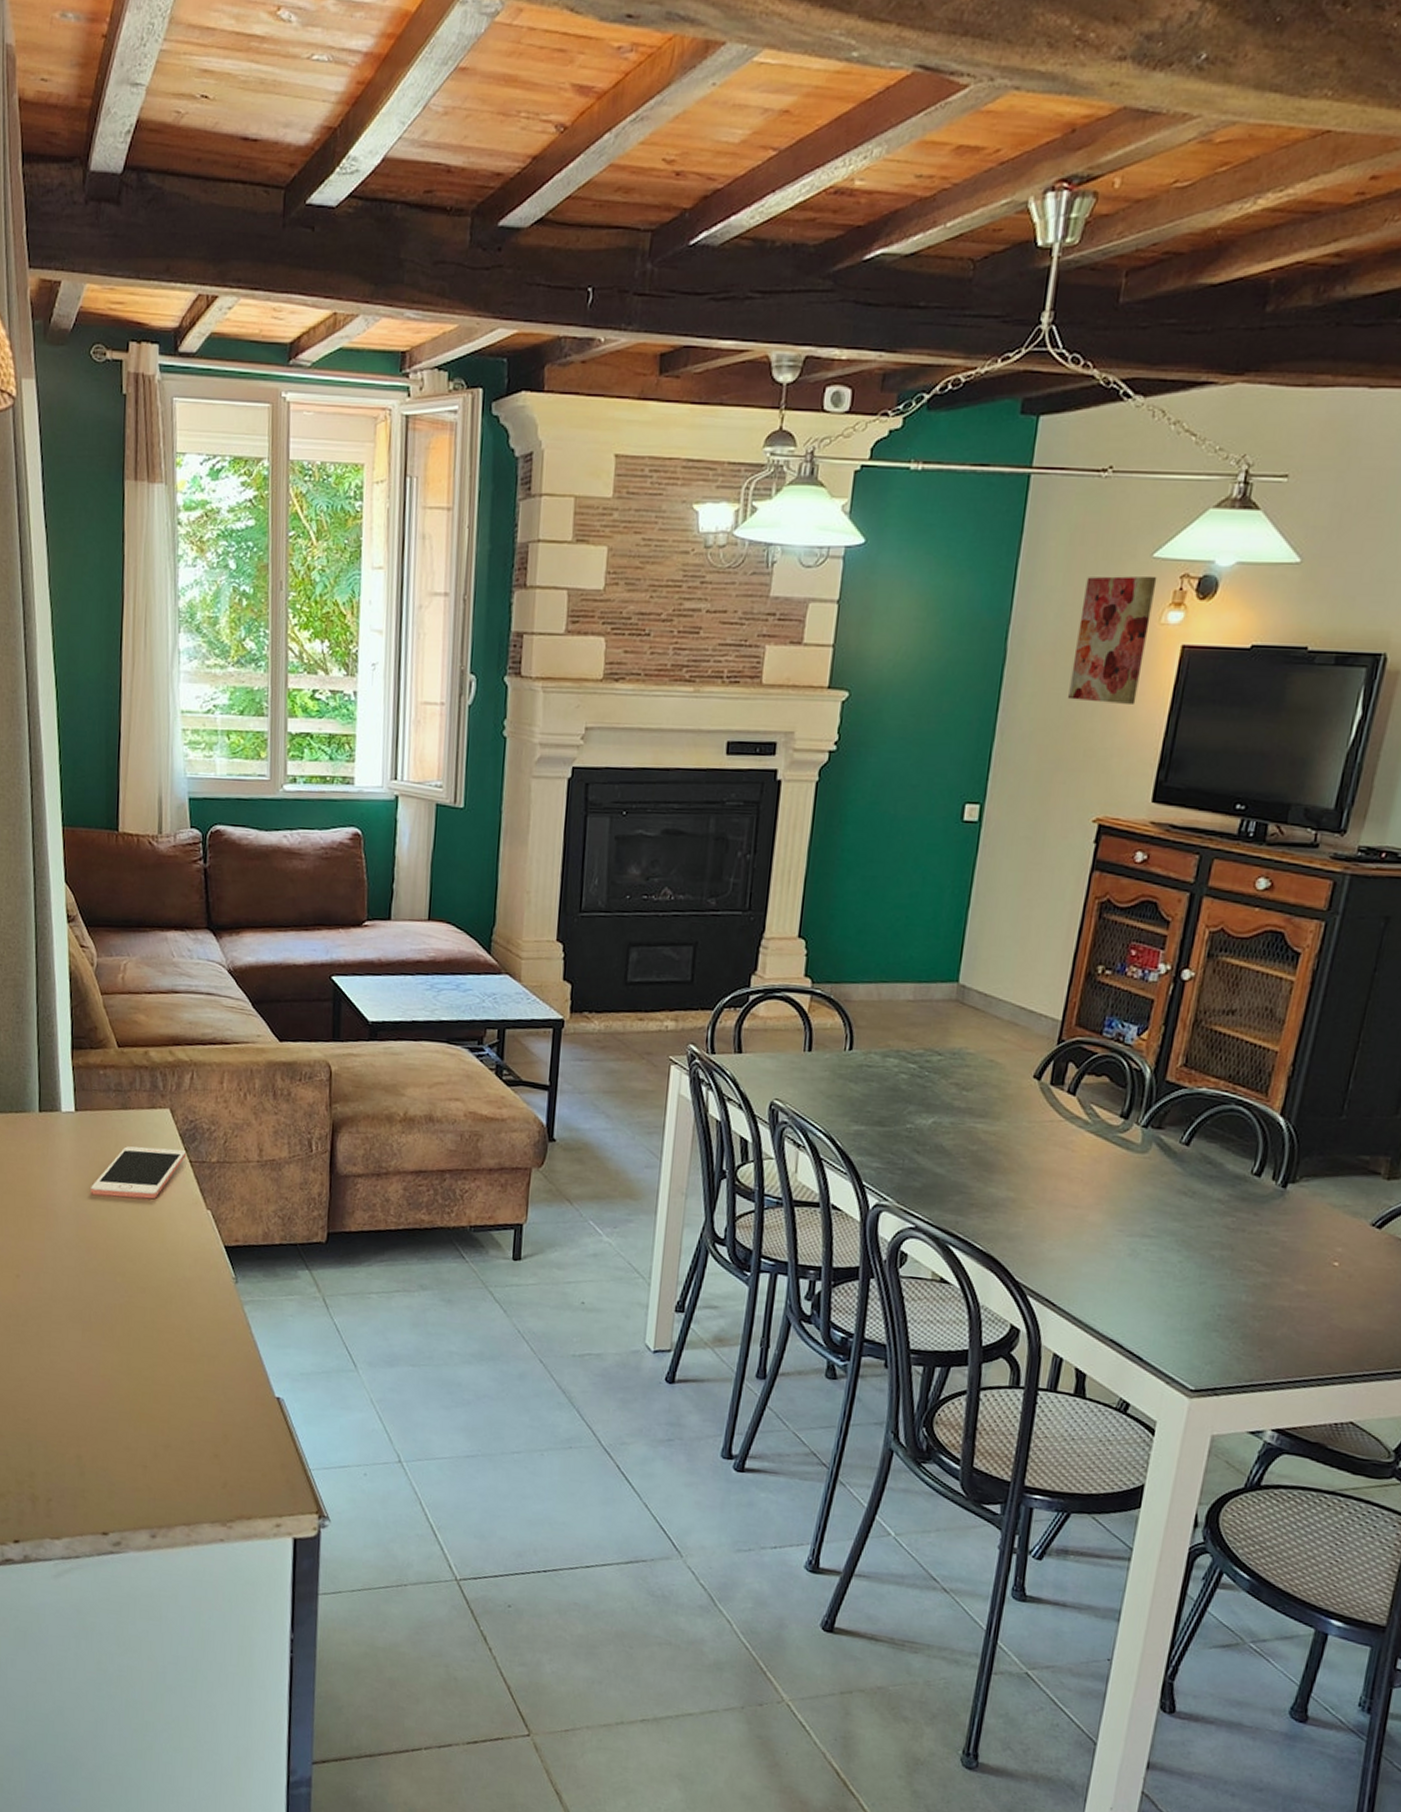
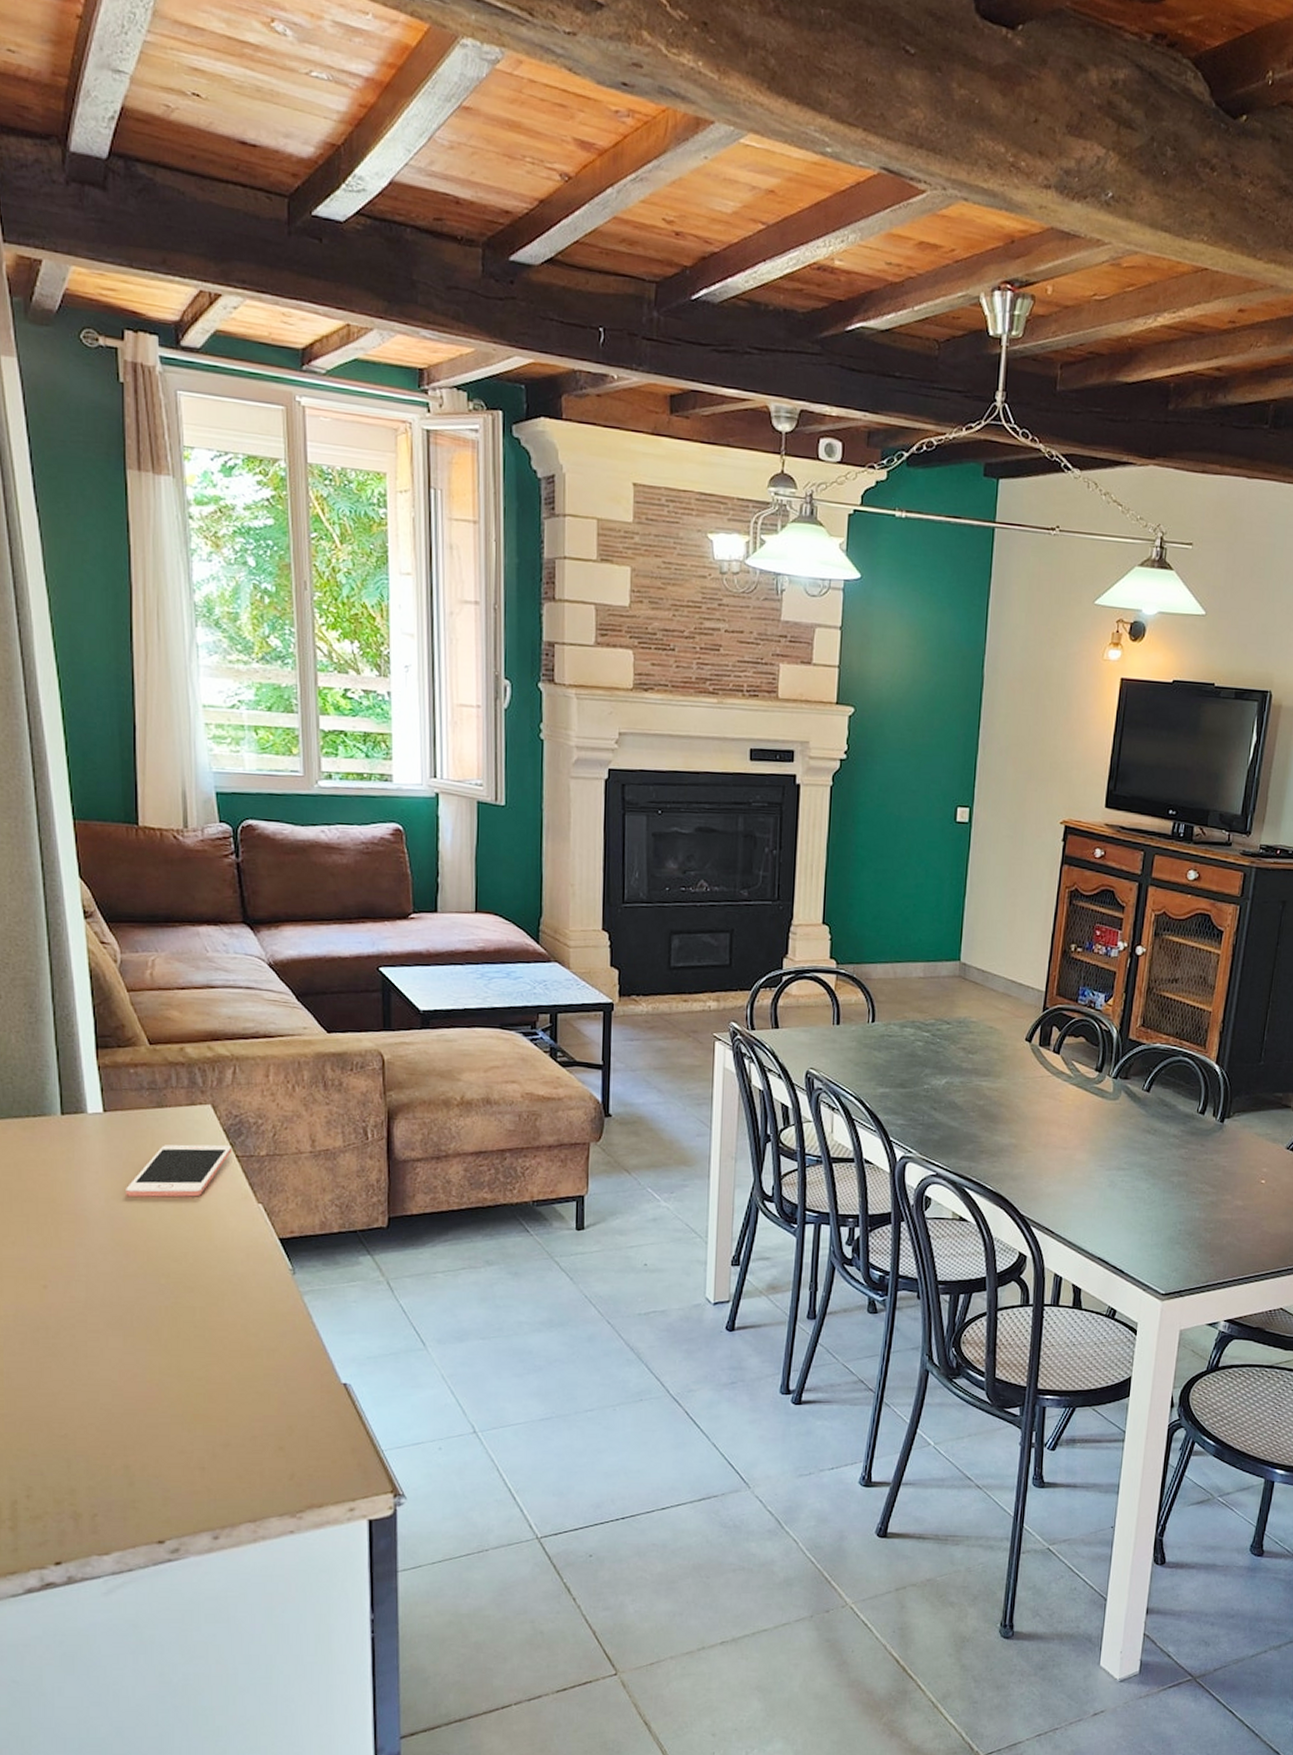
wall art: present [1068,575,1157,704] -> none [1035,618,1099,726]

